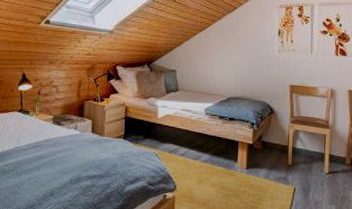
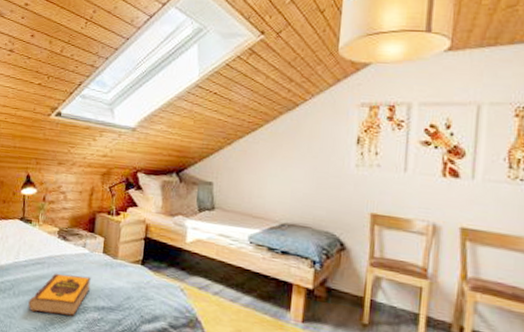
hardback book: none [30,152,83,187] -> present [28,273,91,316]

